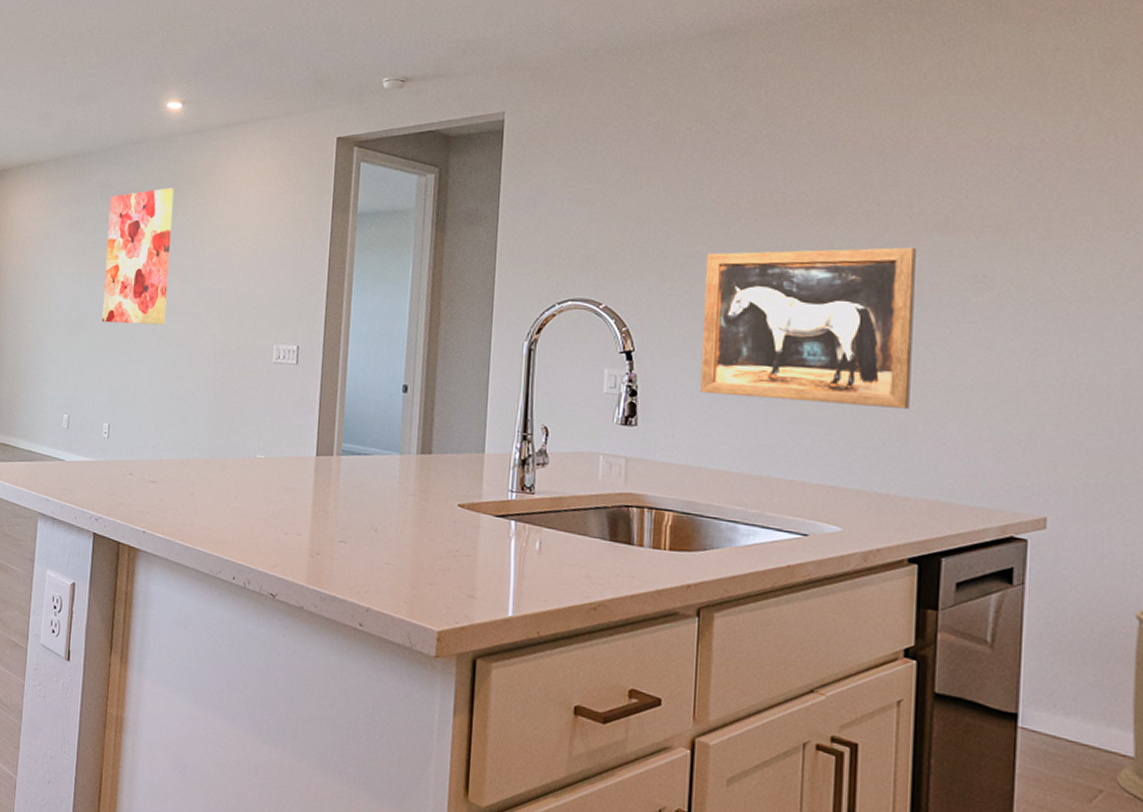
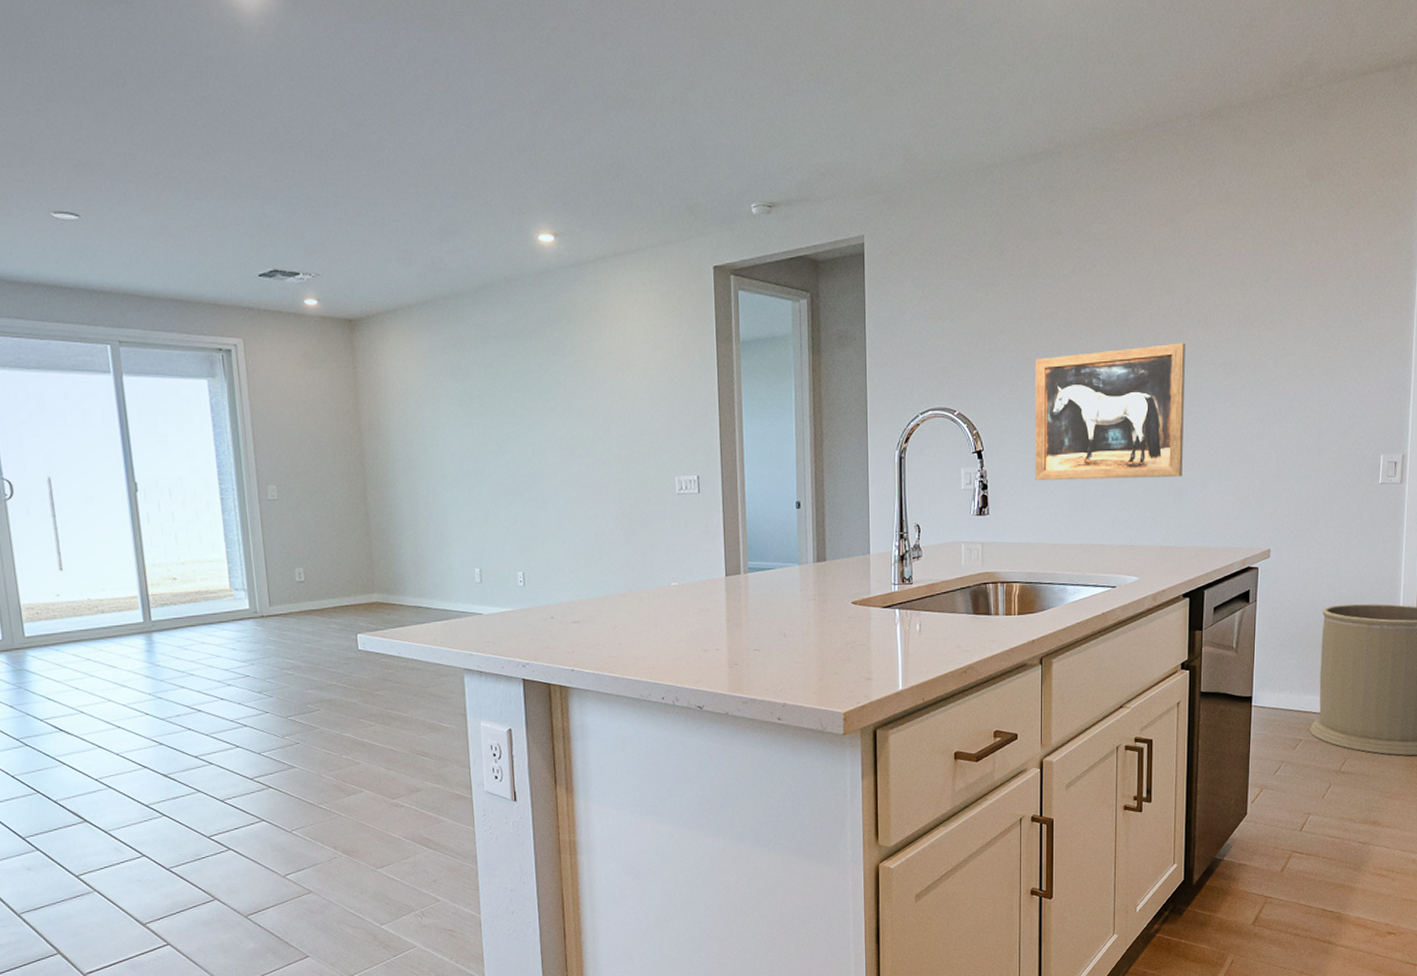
wall art: present [101,187,174,325] -> none [491,326,566,472]

